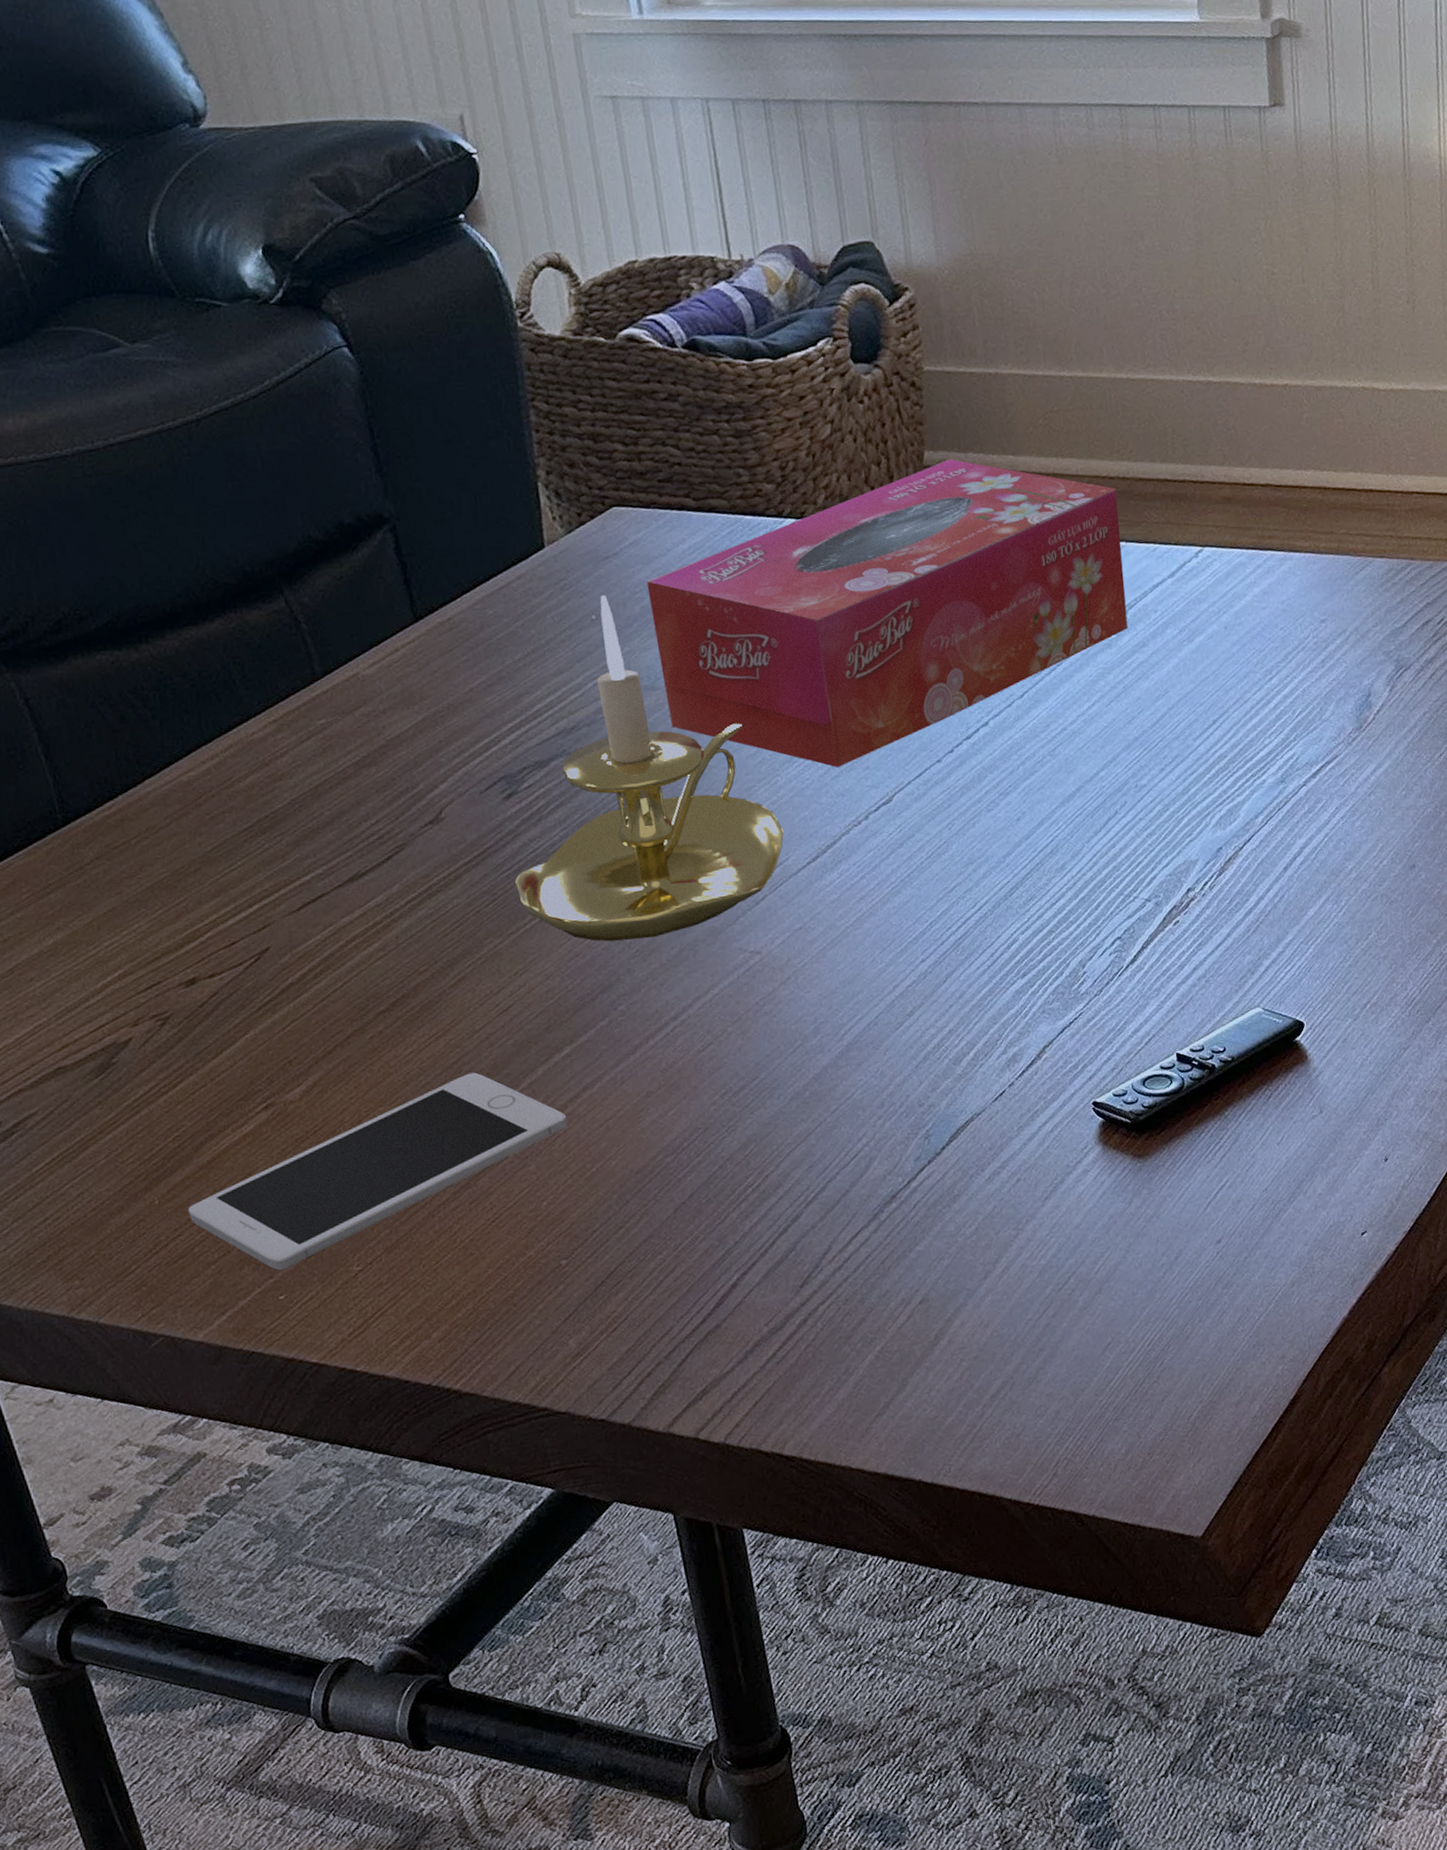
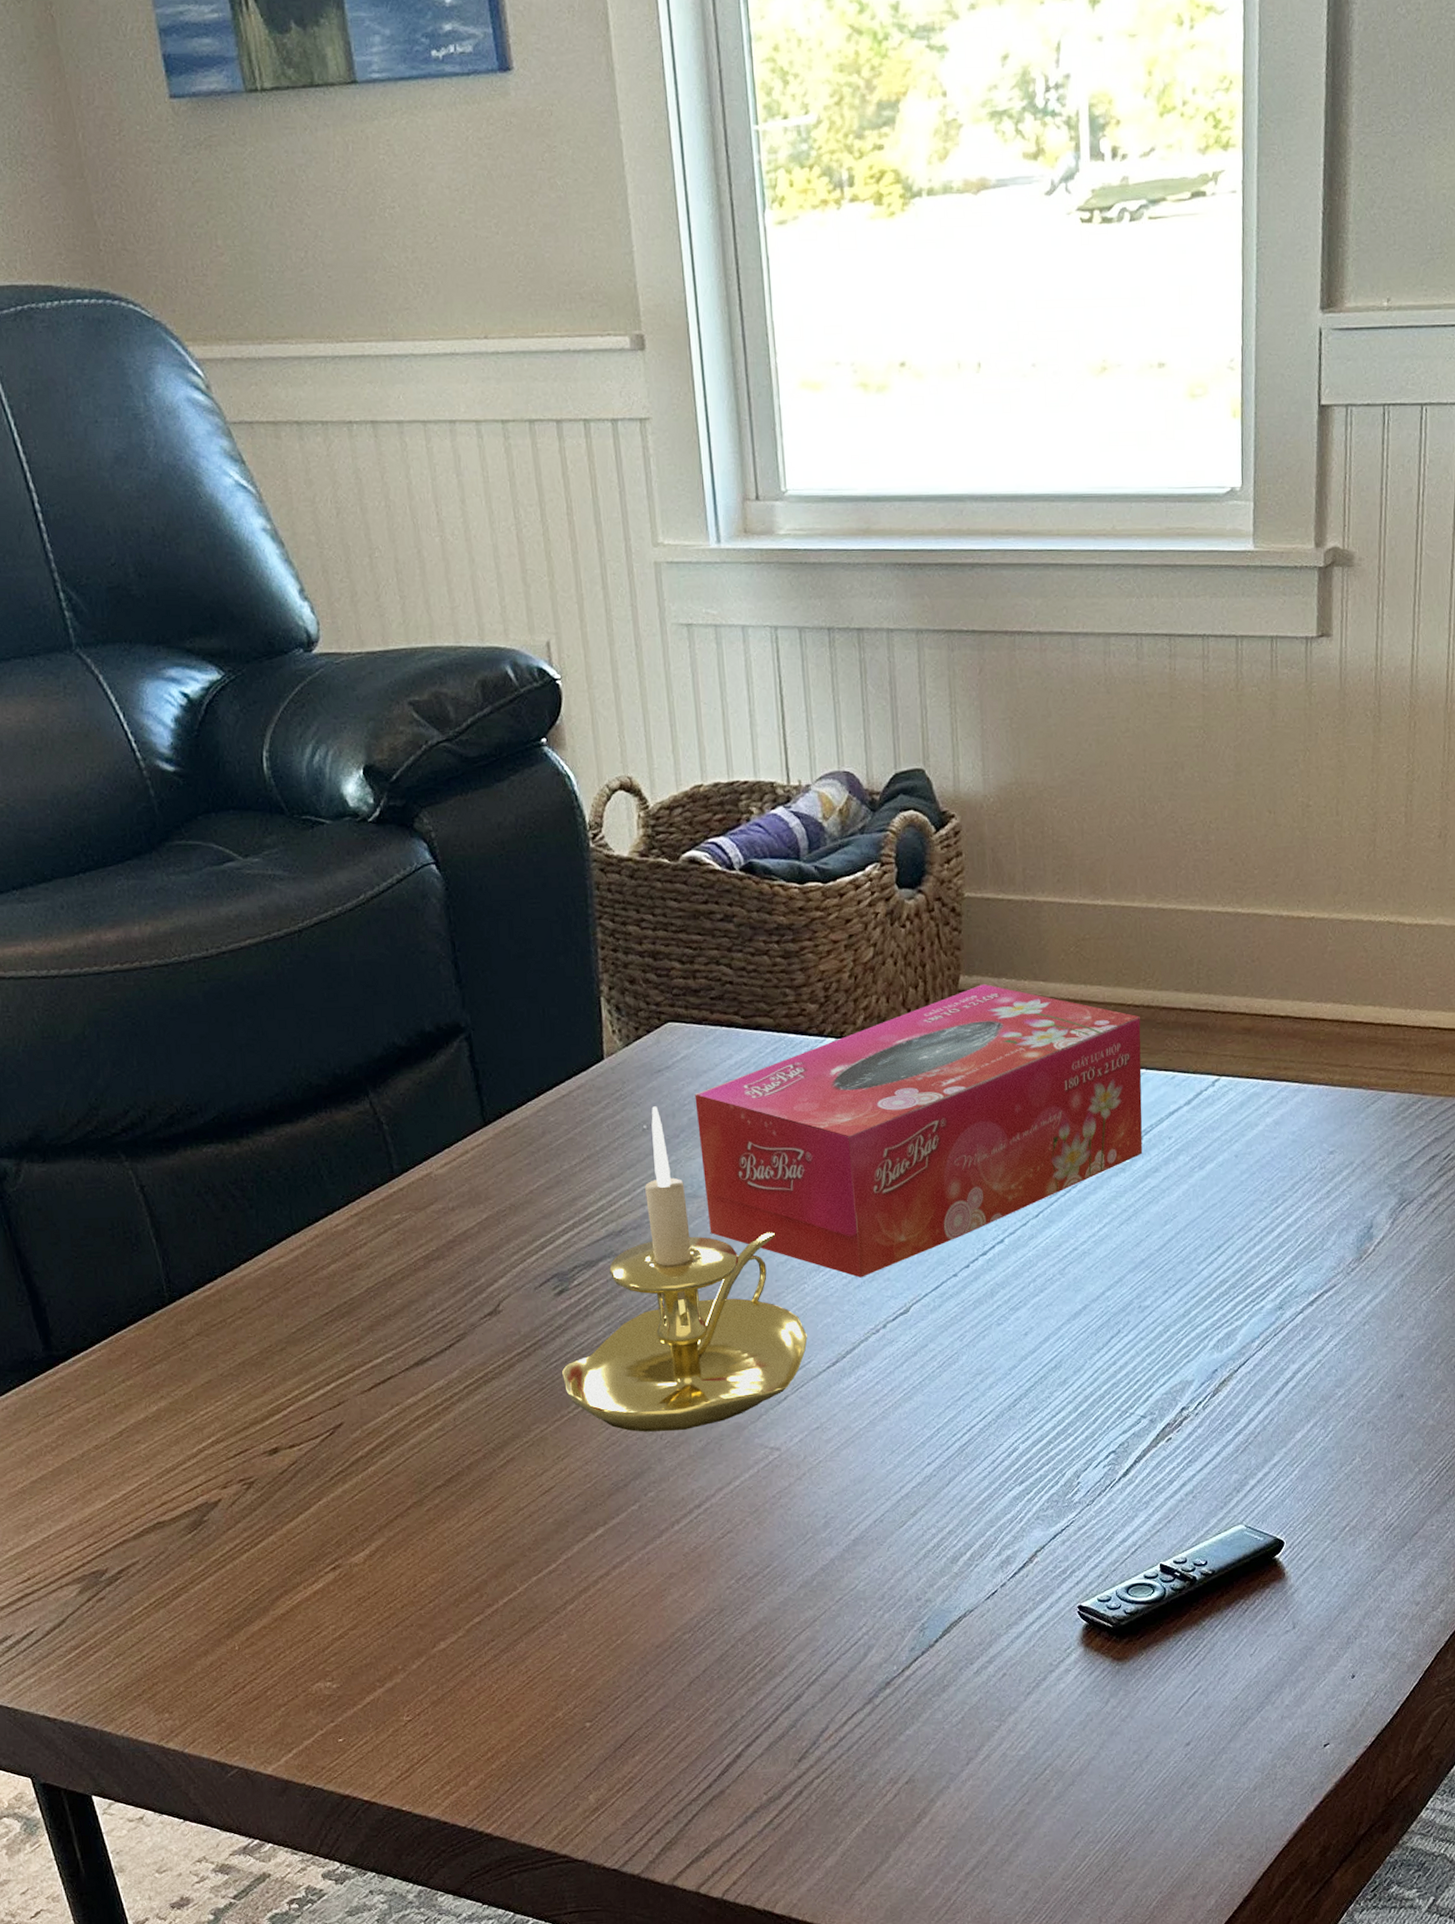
cell phone: present [187,1072,568,1271] -> none [263,1546,598,1716]

